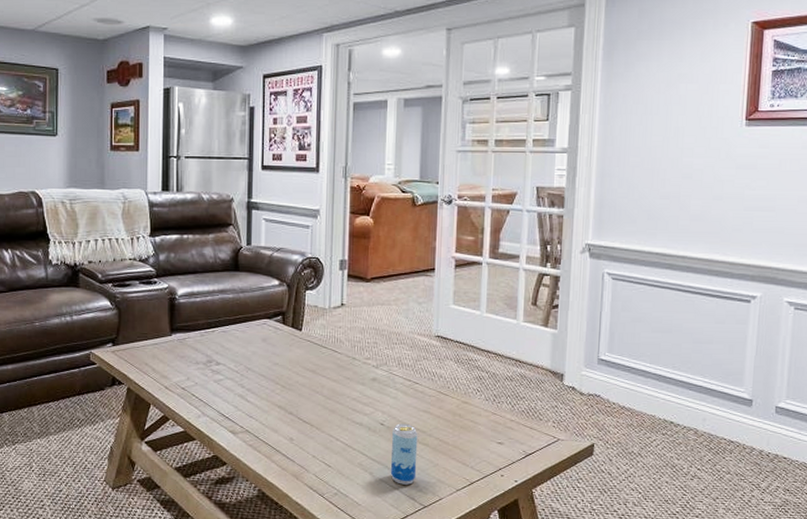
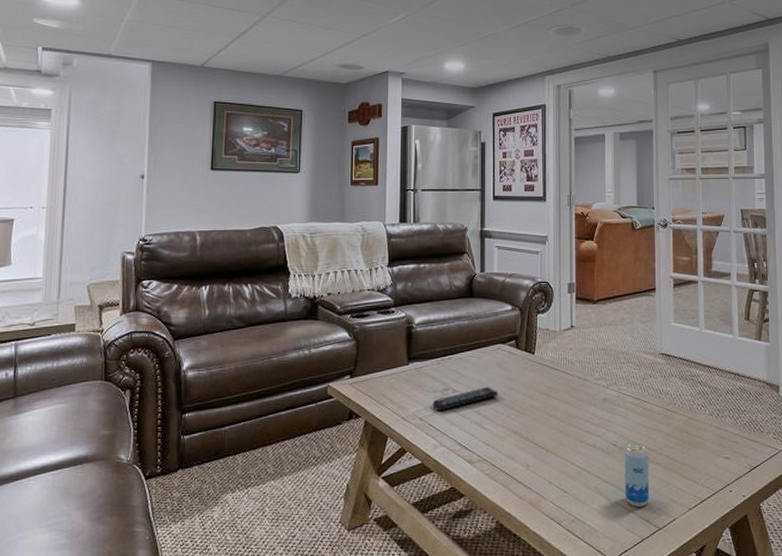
remote control: none [195,360,263,383] -> present [432,386,499,412]

